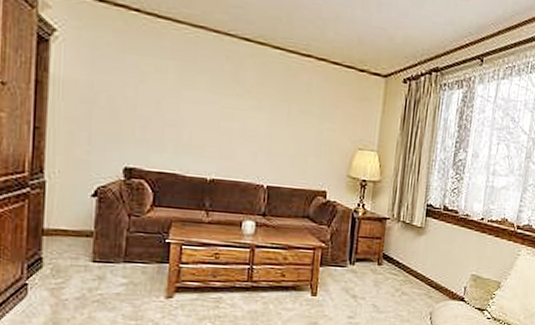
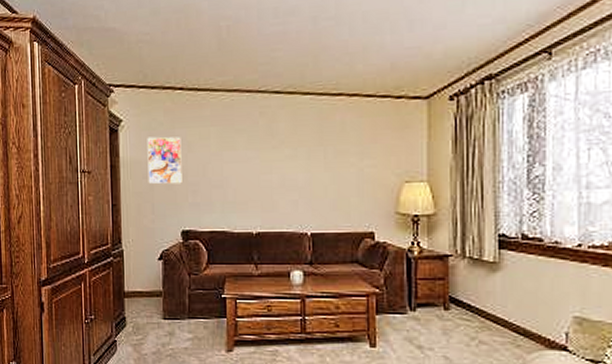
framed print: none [85,56,133,116] -> present [147,136,182,184]

